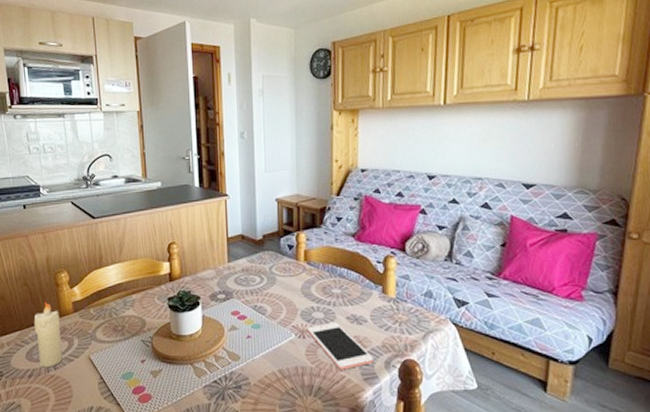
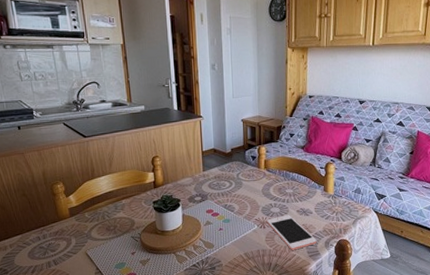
candle: present [33,302,63,368] -> none [33,209,62,264]

